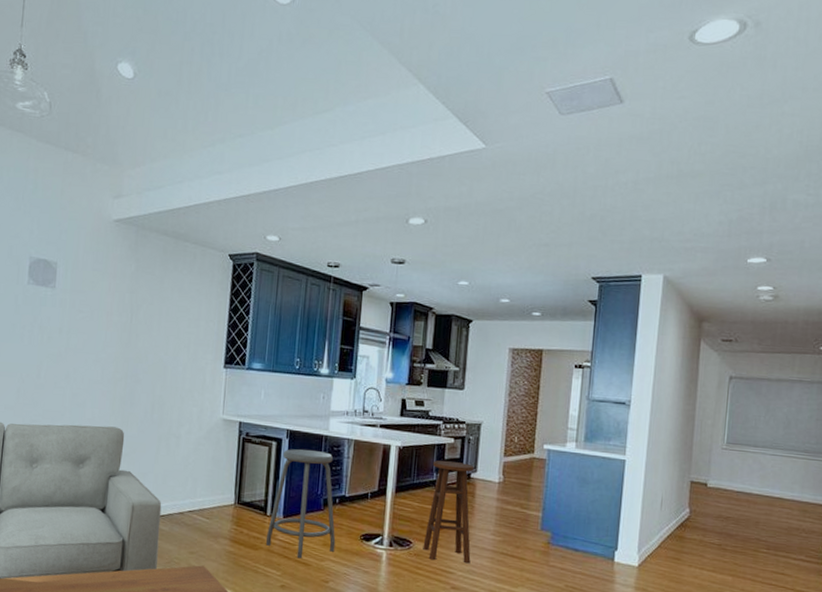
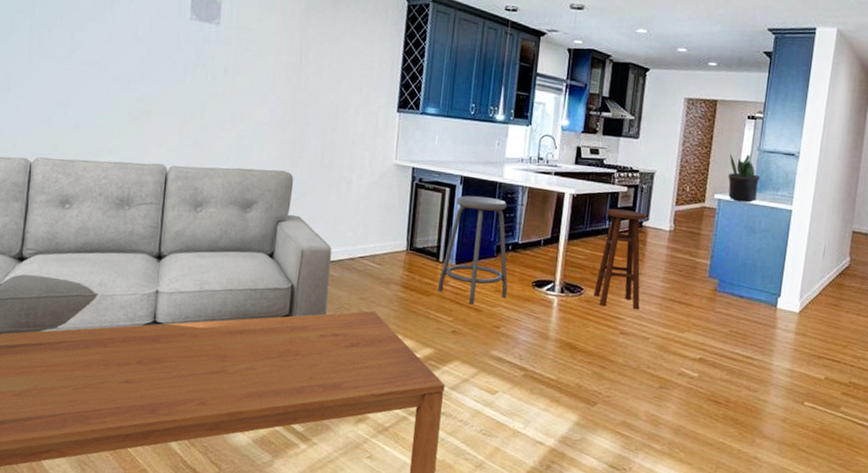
planter: none [557,404,591,453] -> present [728,154,761,202]

